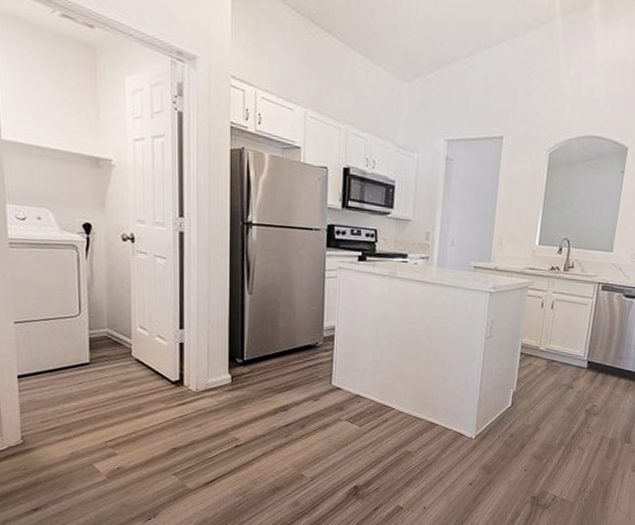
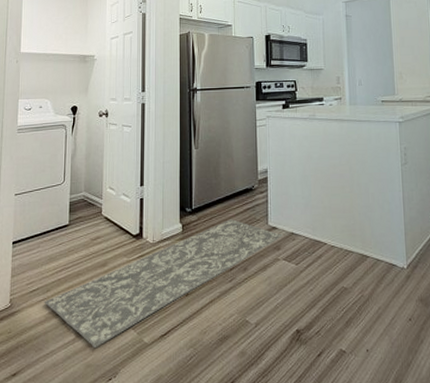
rug: none [65,375,347,490] -> present [44,219,283,349]

